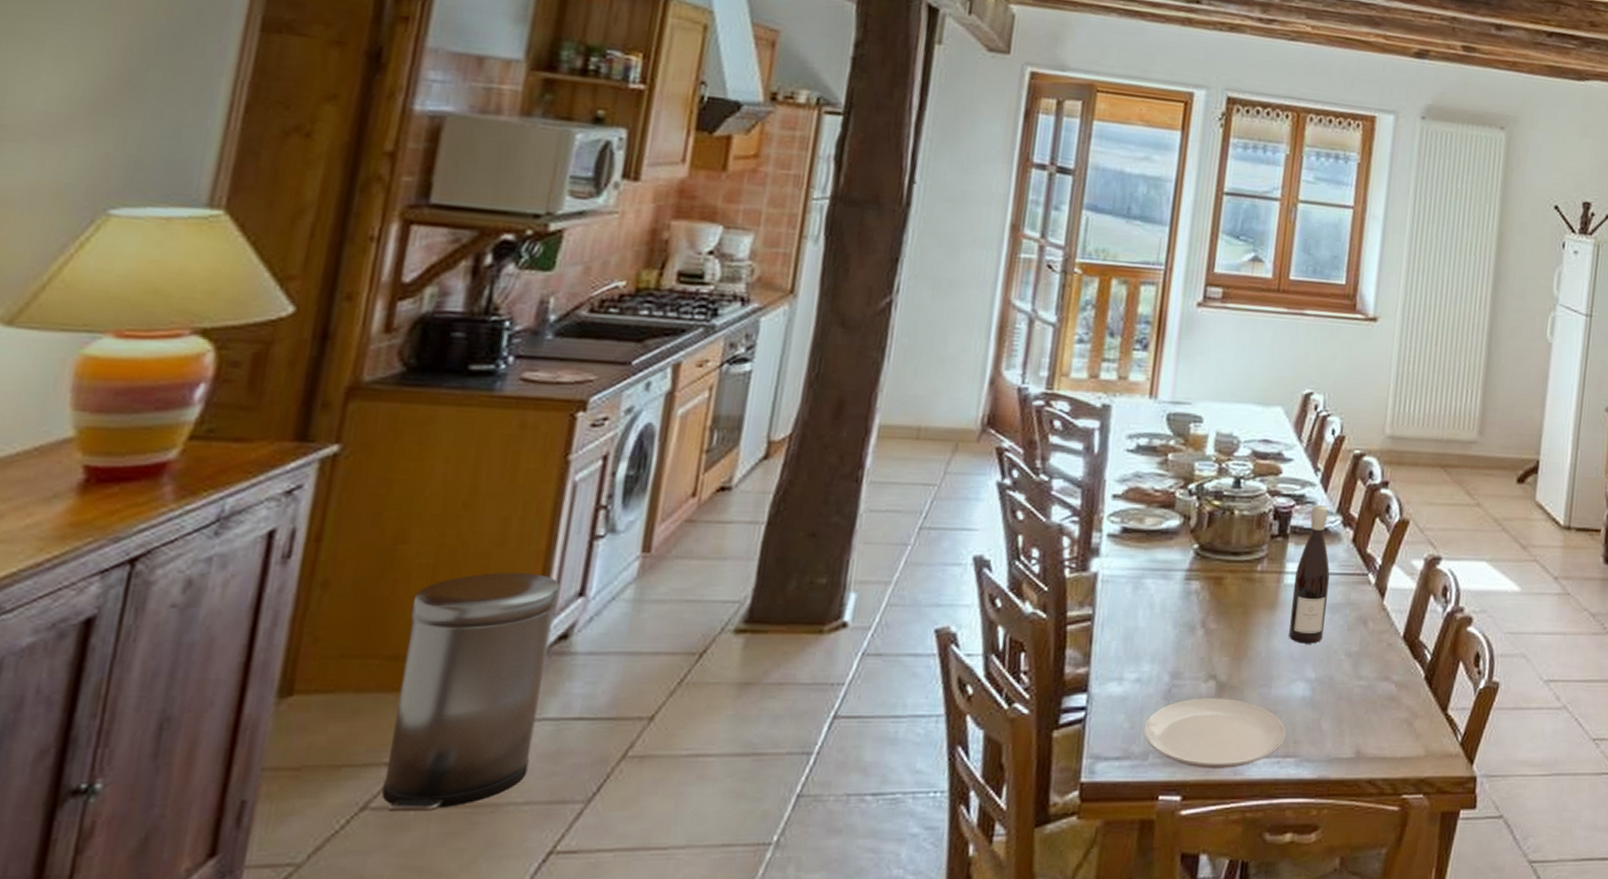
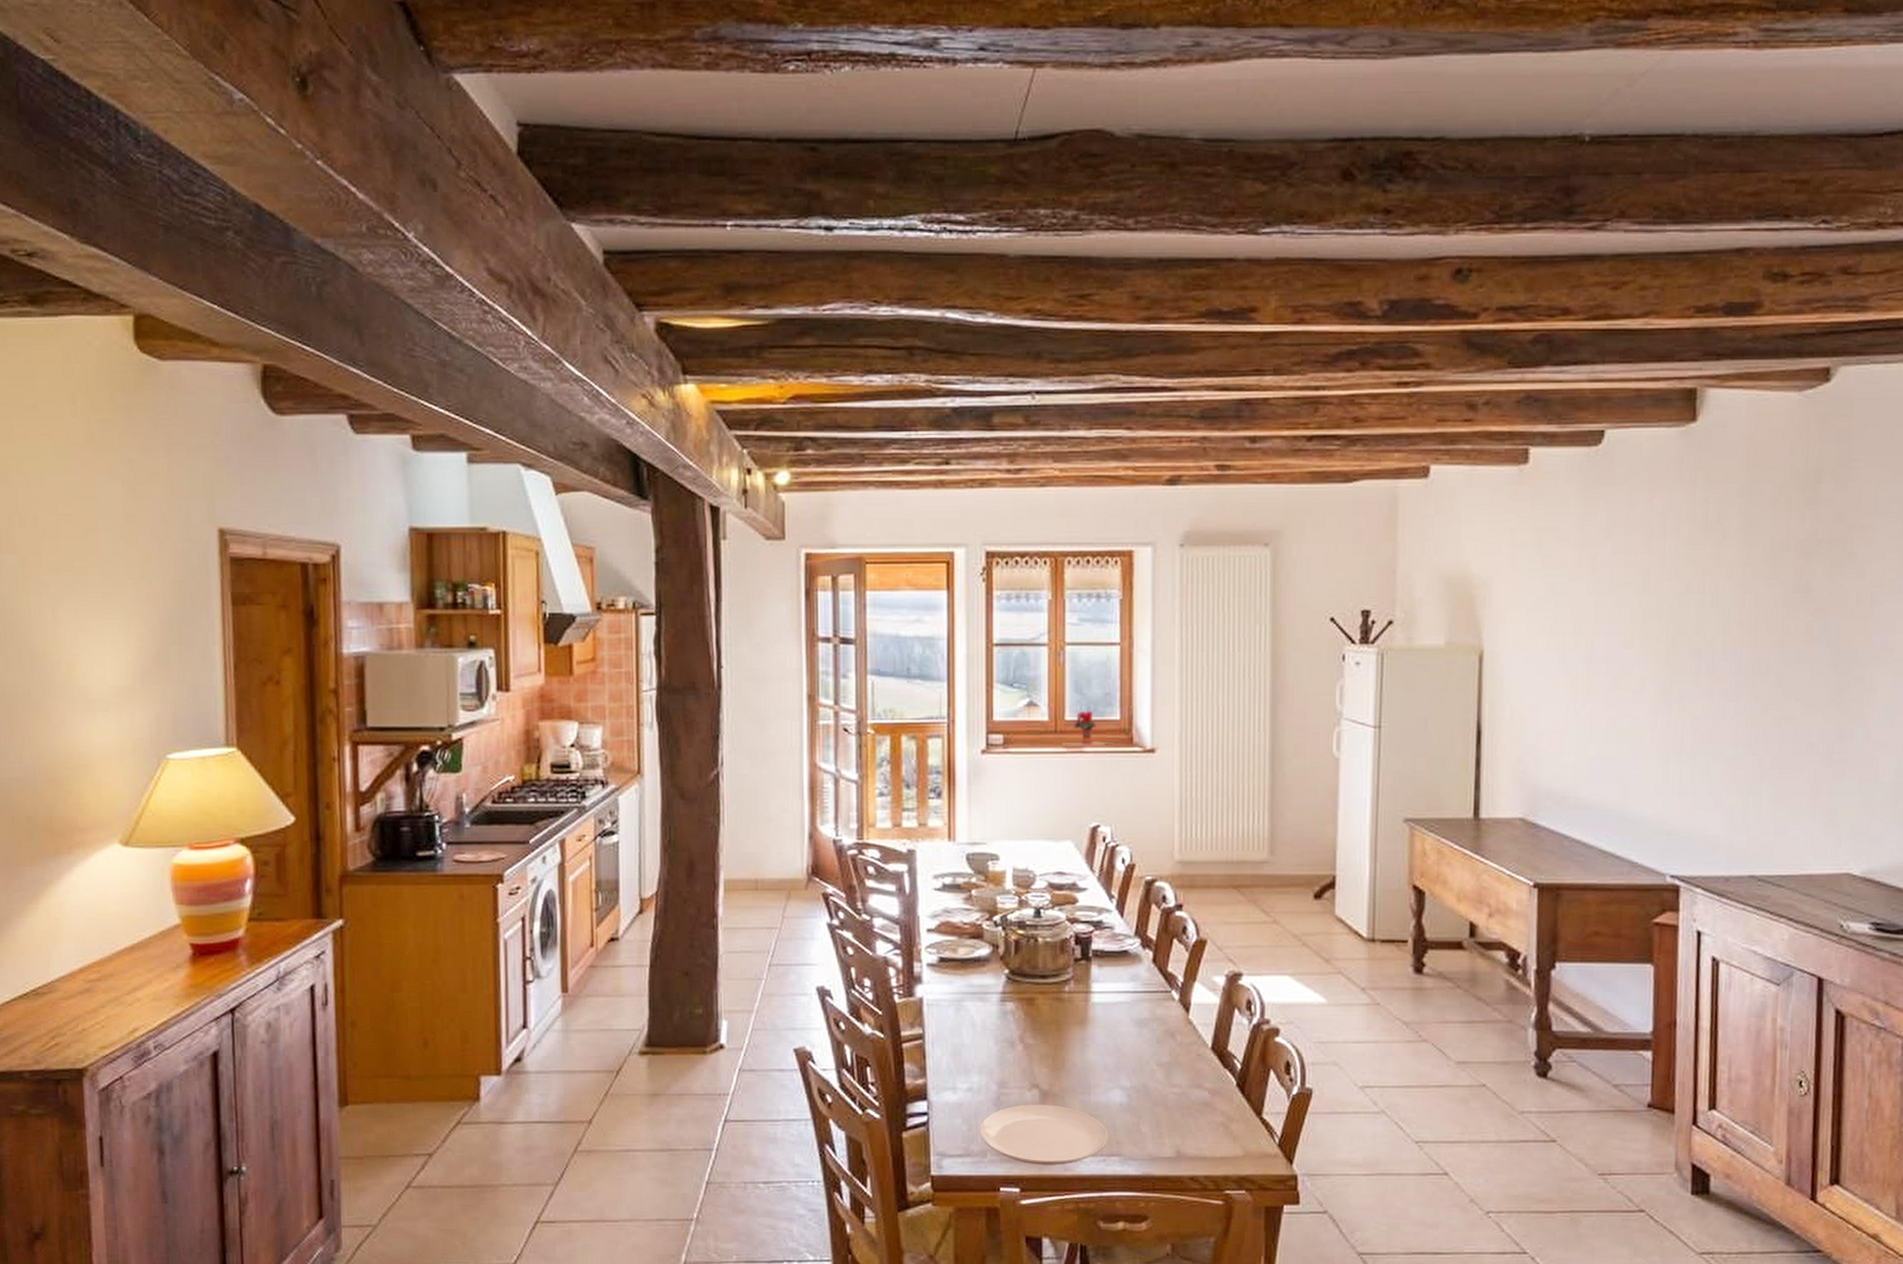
pedal bin: present [381,573,561,813] -> none [412,1012,511,1190]
potted flower: none [1284,271,1336,309] -> present [1062,710,1114,745]
bottle: present [1288,504,1330,644] -> none [1100,929,1135,1056]

